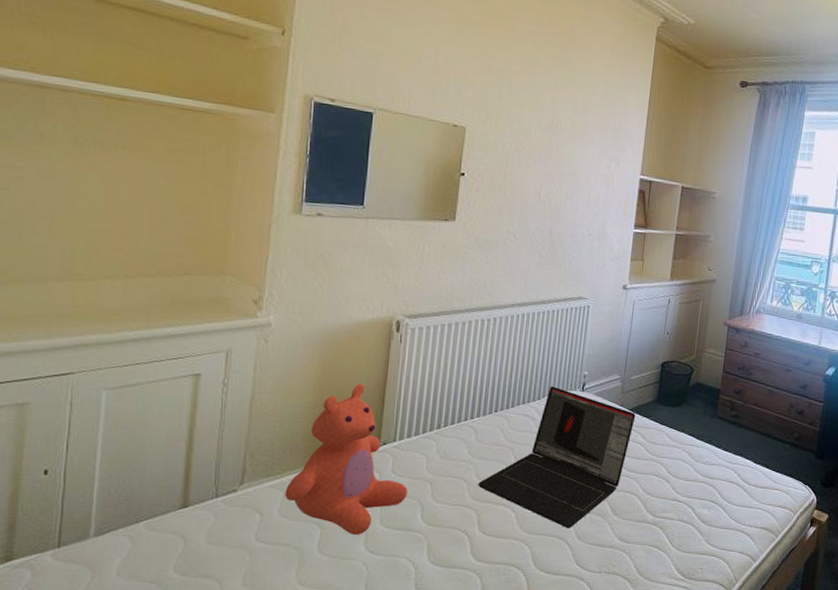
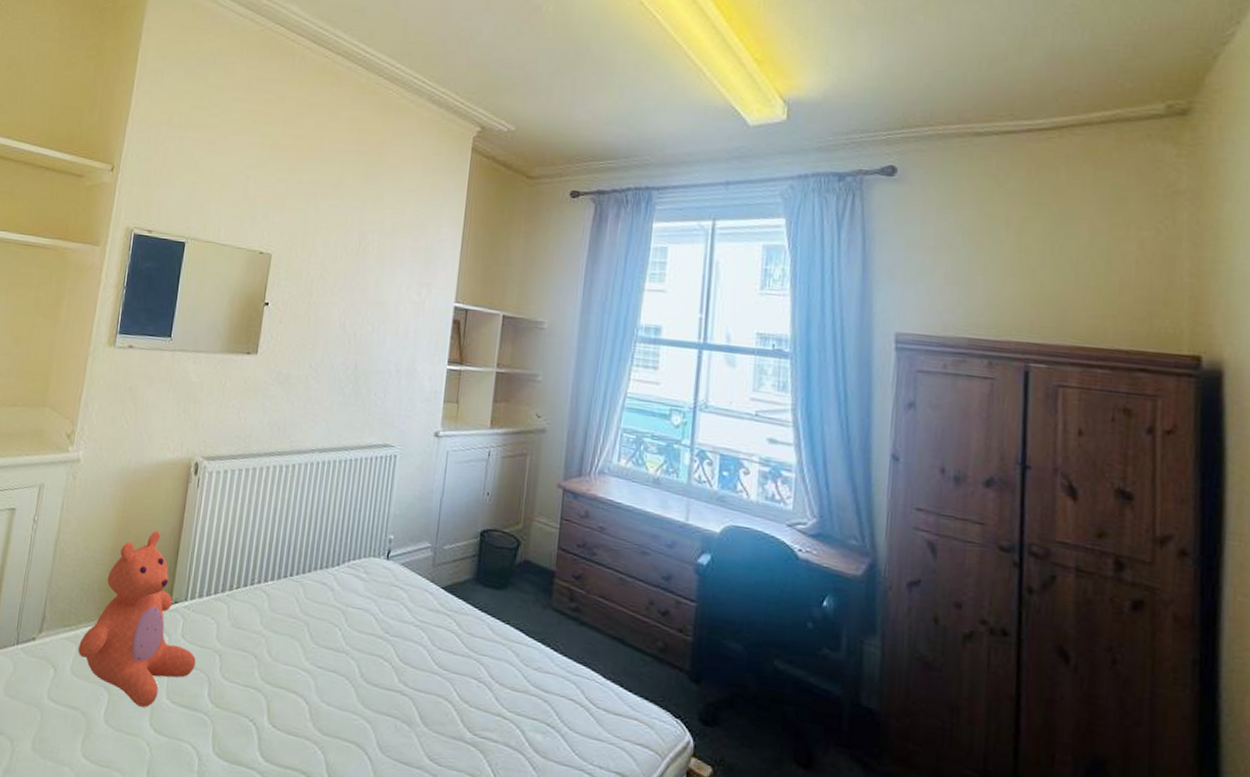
laptop: present [478,386,636,529] -> none [269,550,450,735]

